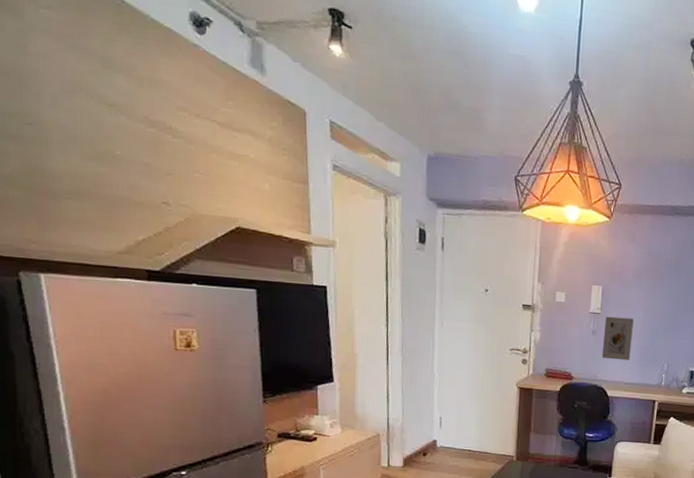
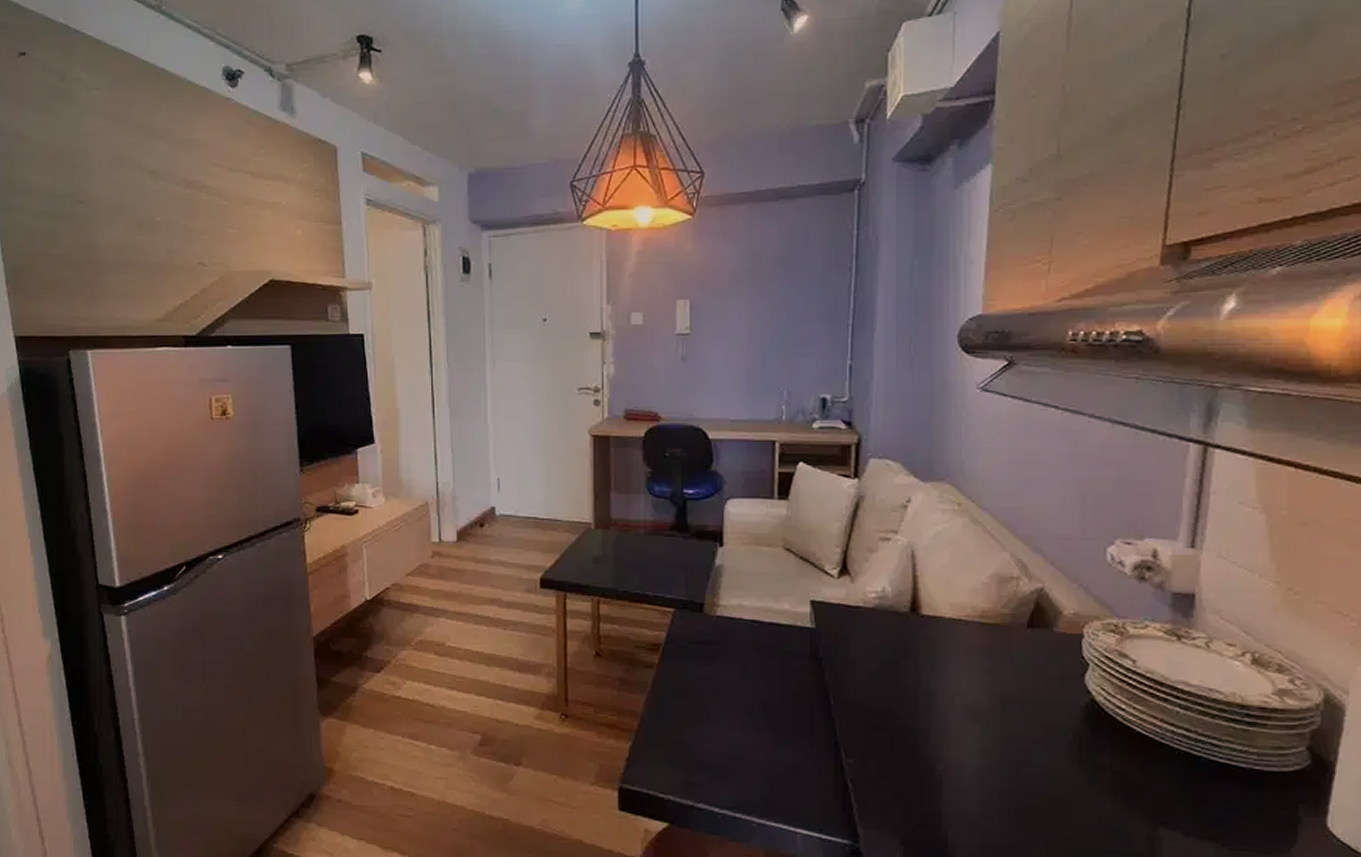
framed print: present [601,316,634,361] -> none [696,336,735,391]

